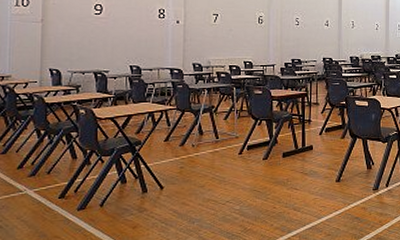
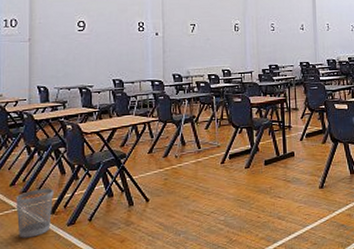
wastebasket: none [23,172,65,222] -> present [15,188,55,238]

